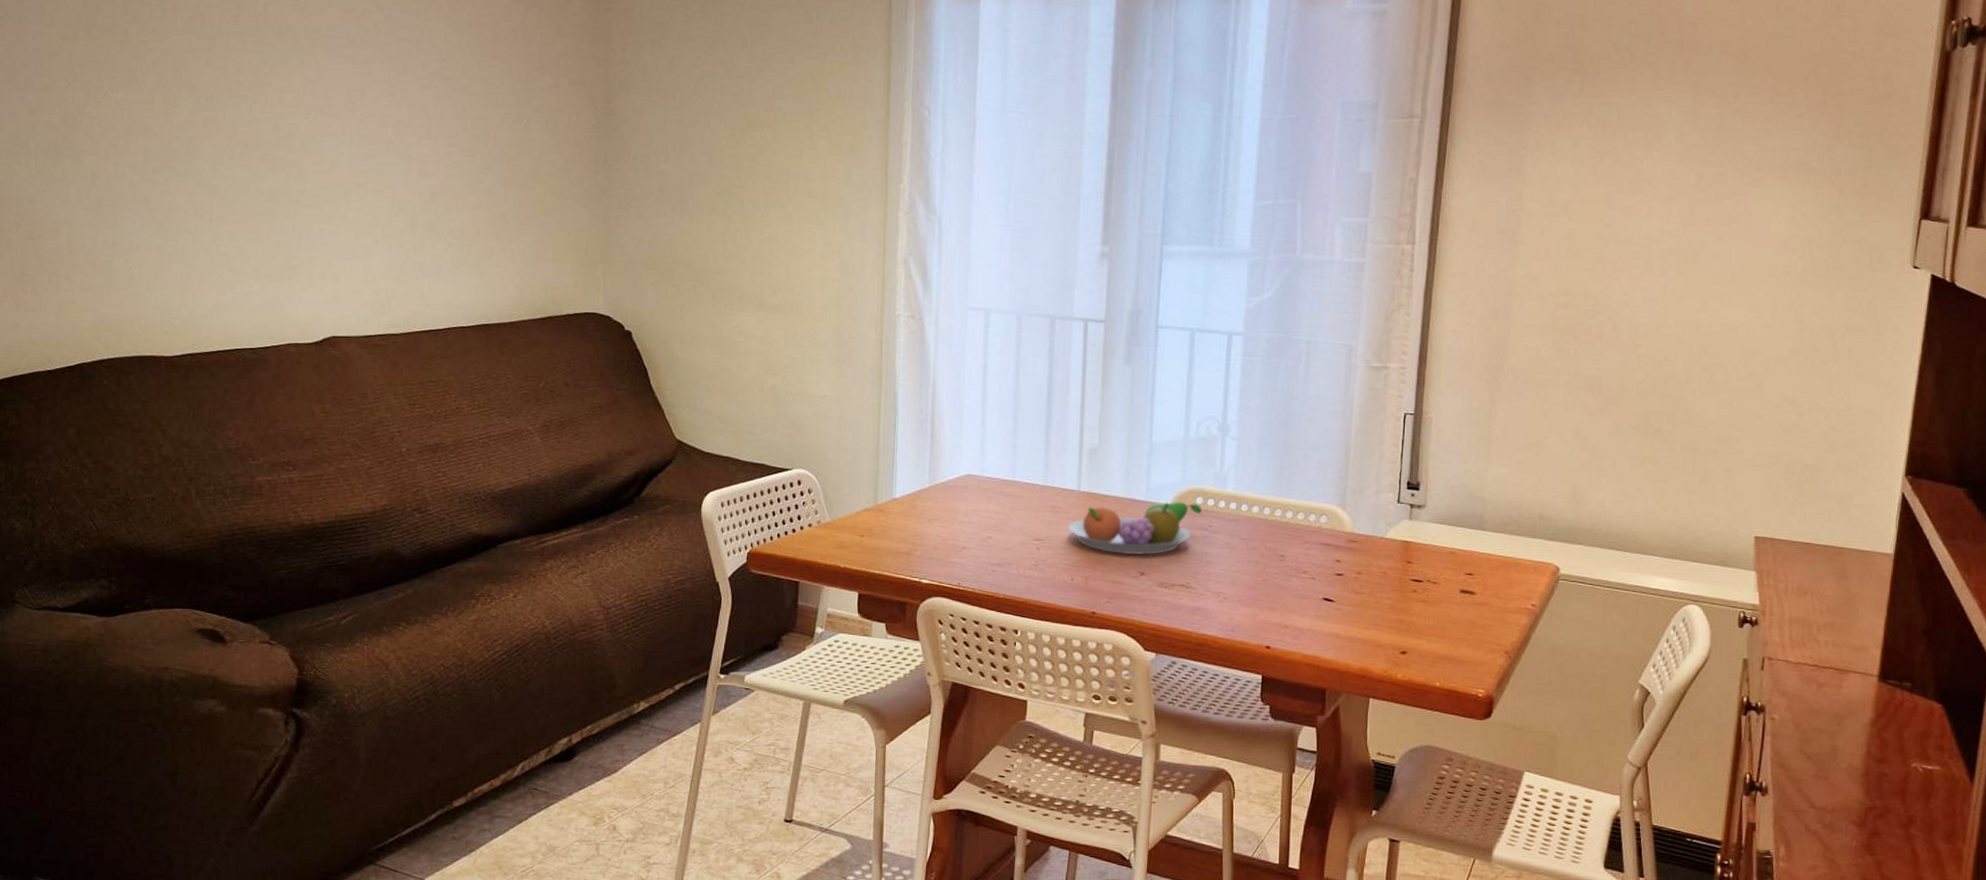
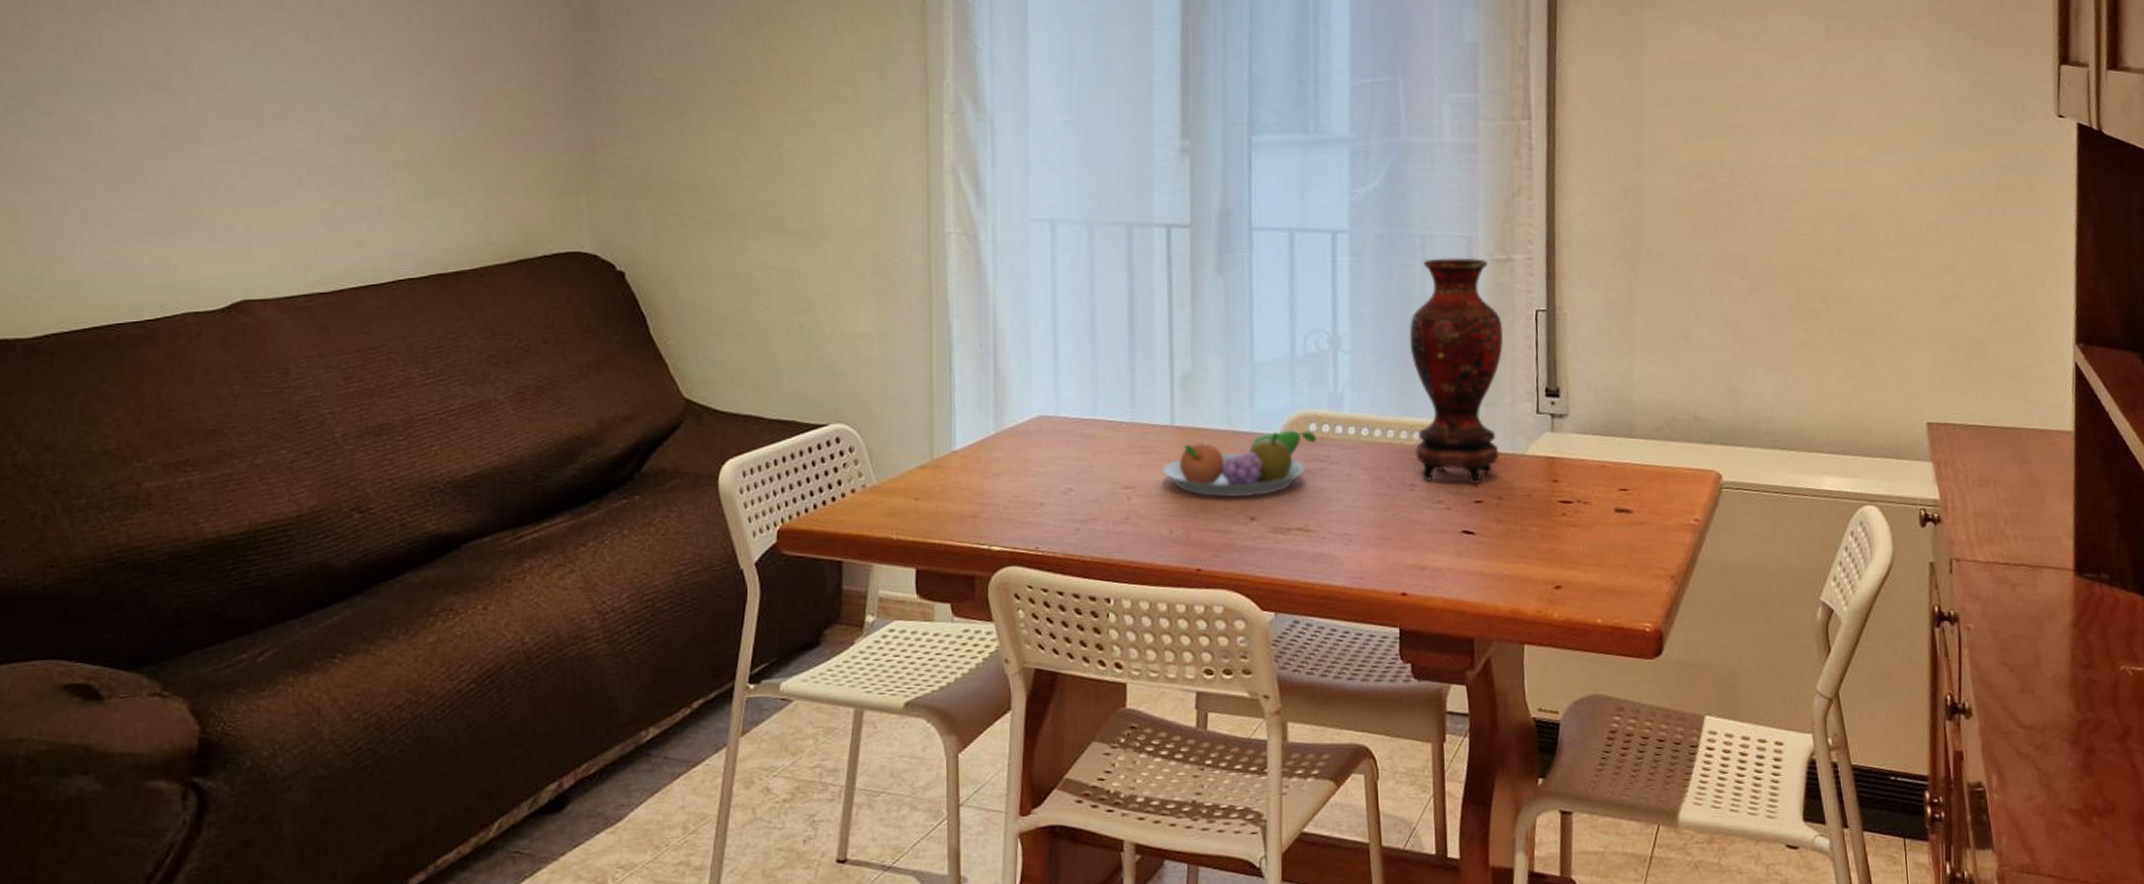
vase: none [1287,362,1374,560] -> present [1409,257,1504,485]

